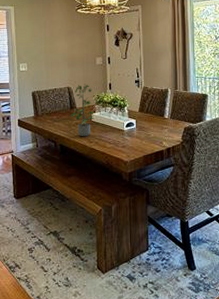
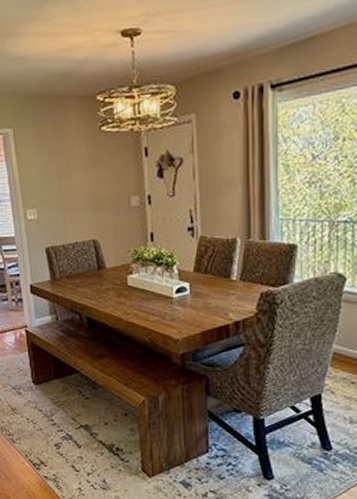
potted plant: present [70,84,94,137] -> none [98,234,131,307]

